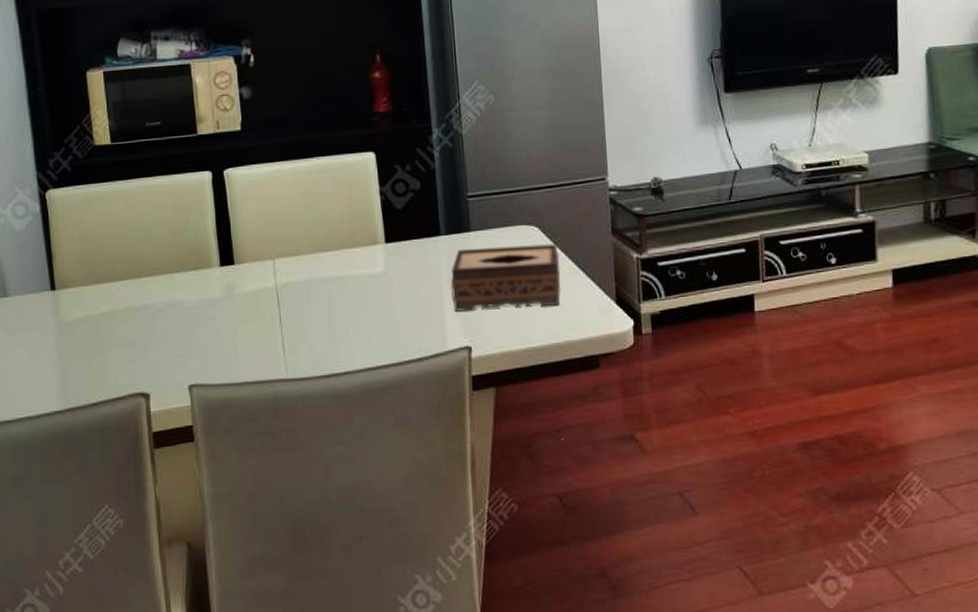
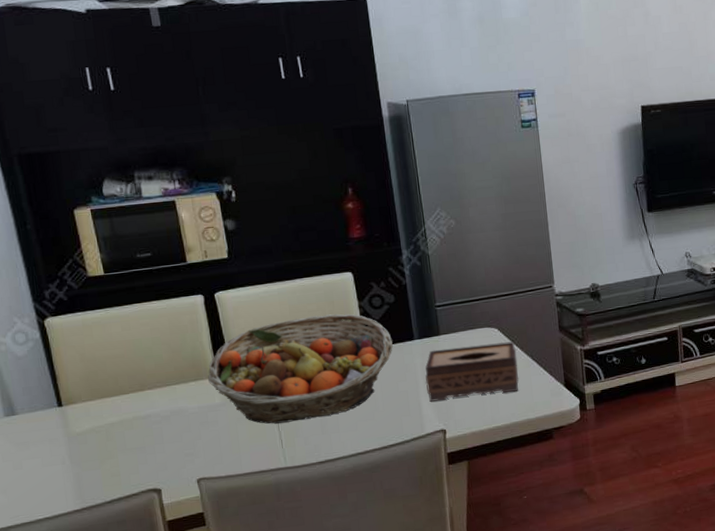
fruit basket: none [210,200,416,326] -> present [208,314,393,424]

